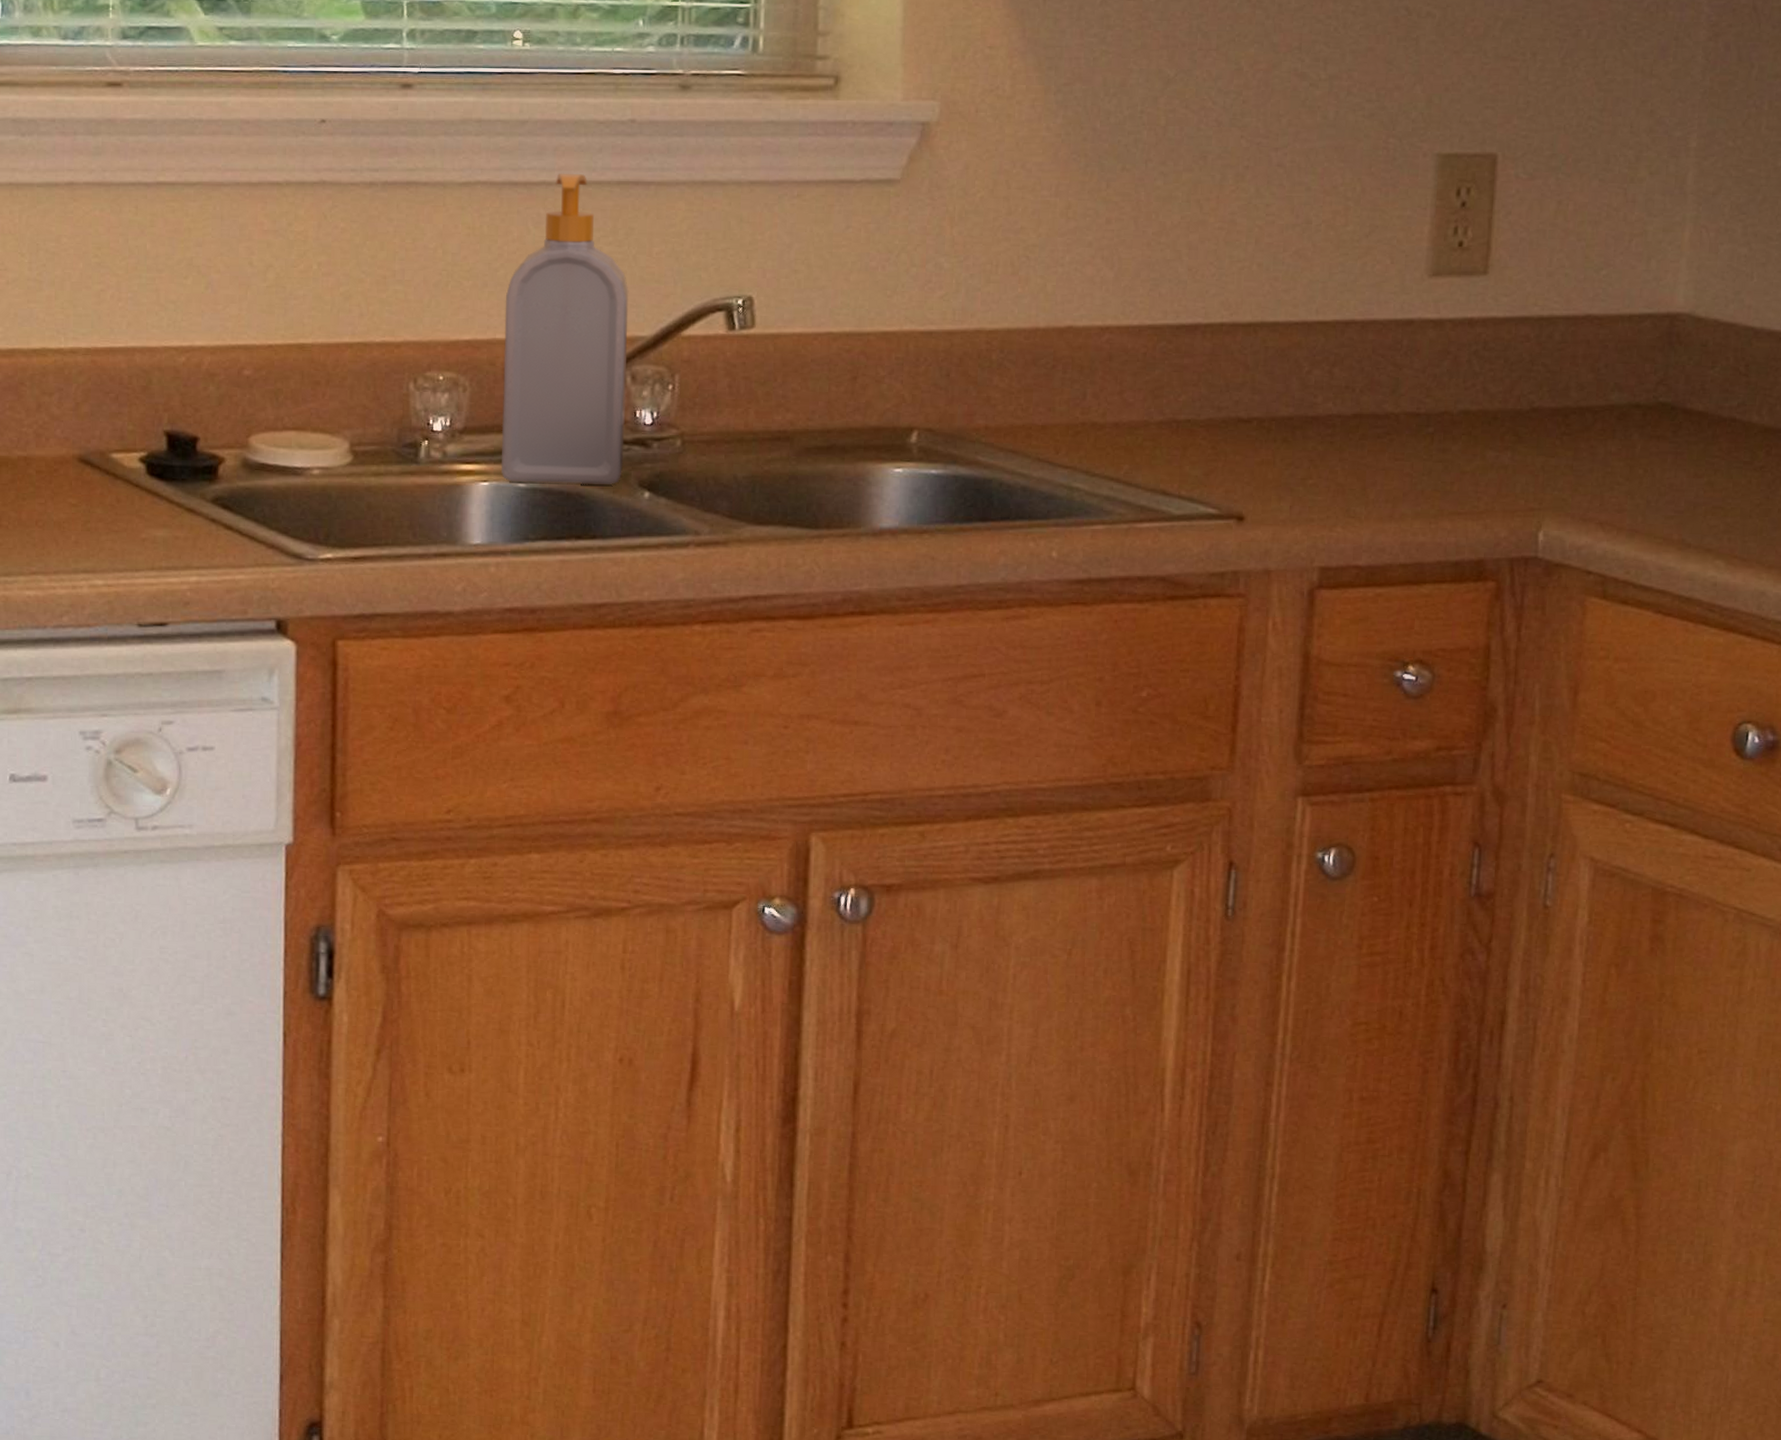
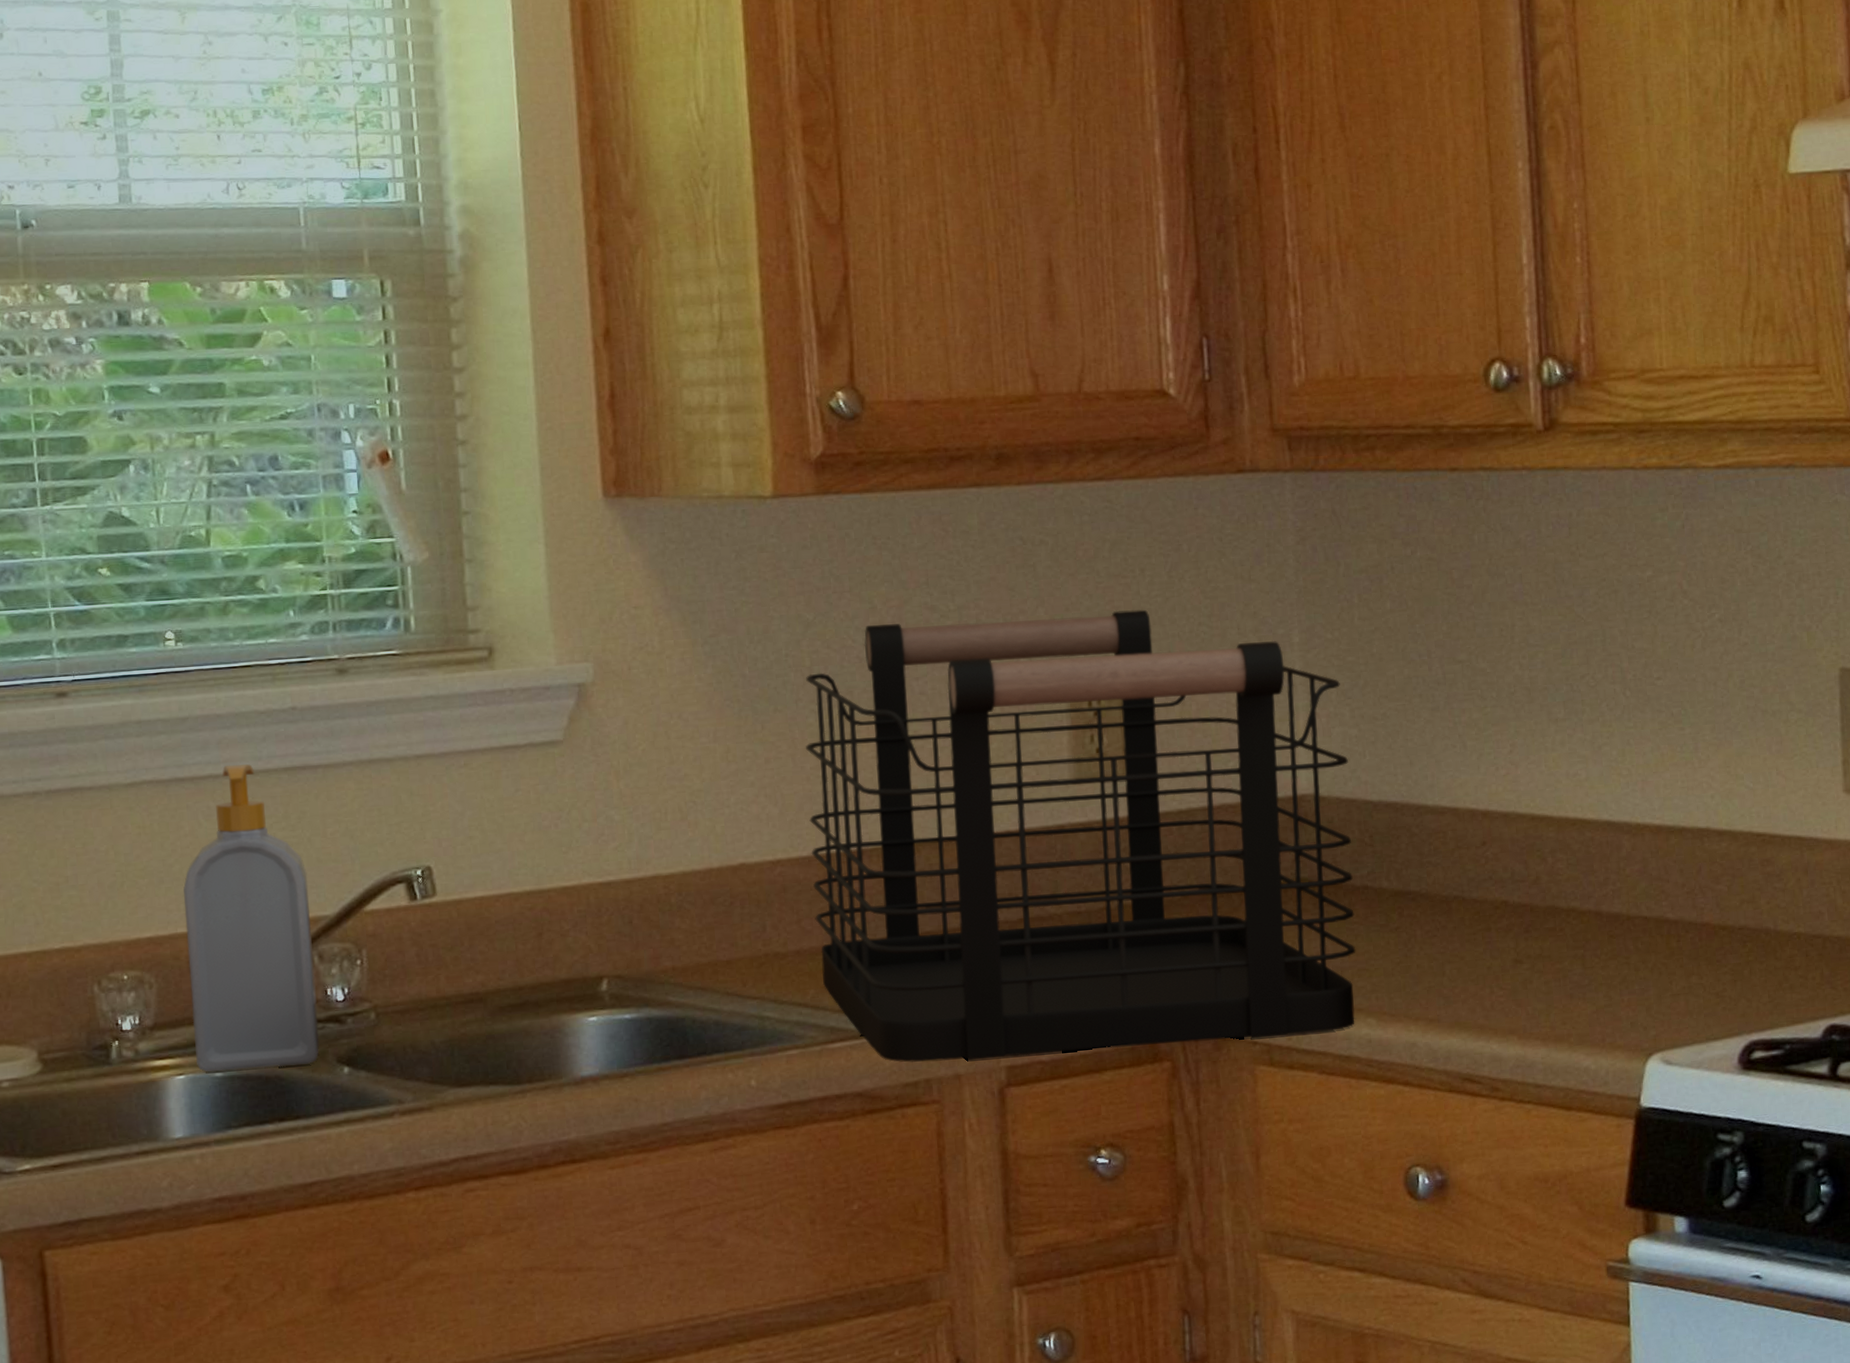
dish rack: none [1138,87,1736,569] -> present [805,609,1356,1063]

